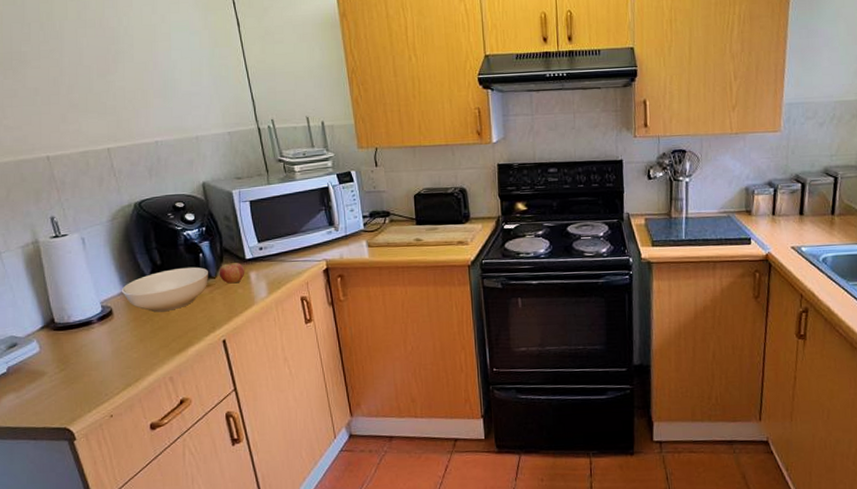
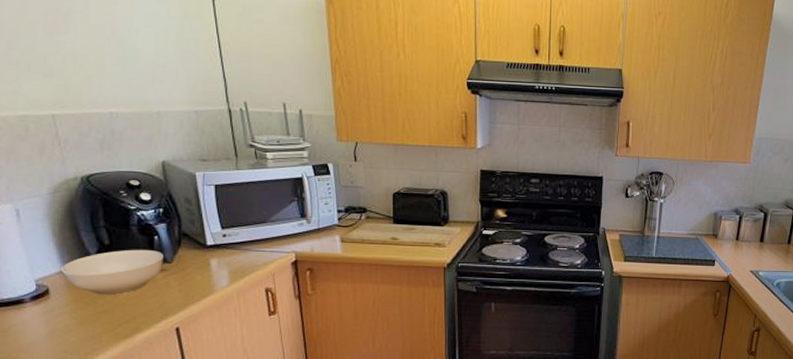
fruit: present [219,261,245,284] -> none [175,246,205,270]

